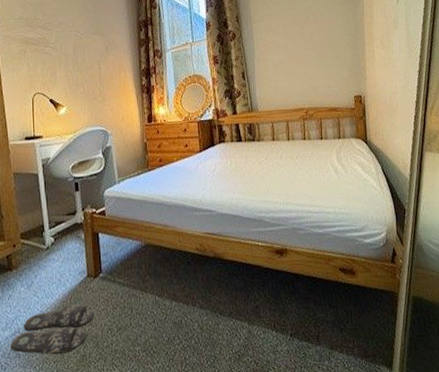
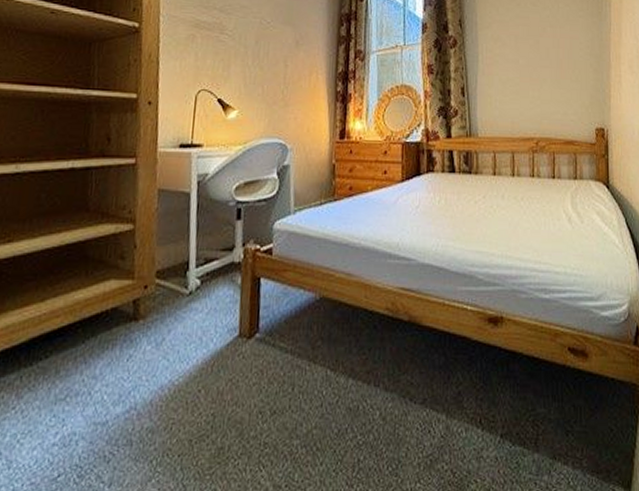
slippers: present [11,304,94,355] -> none [121,374,242,445]

